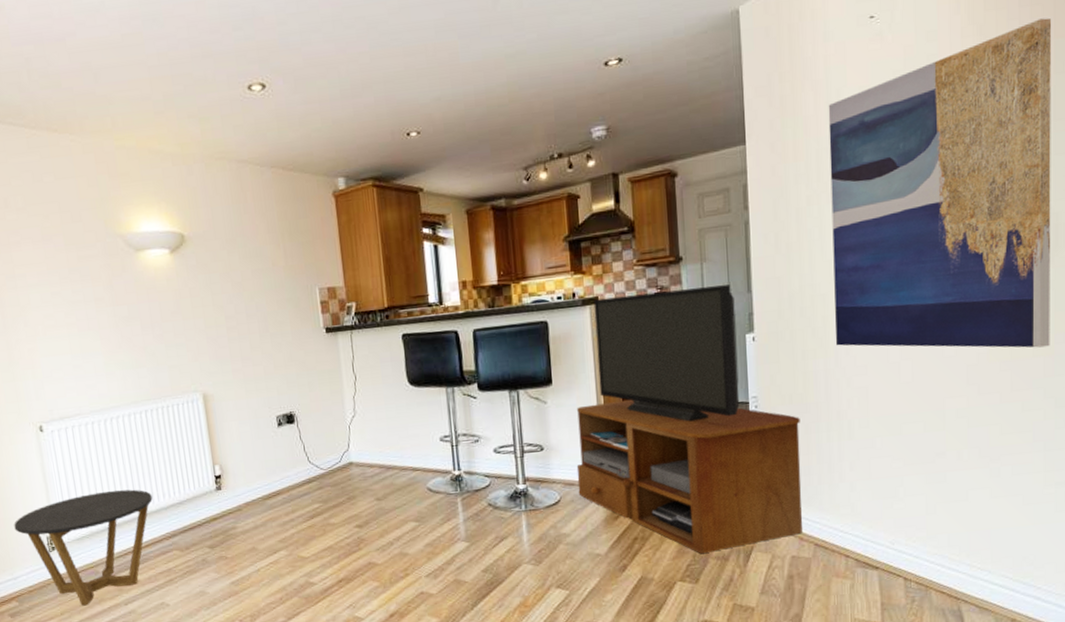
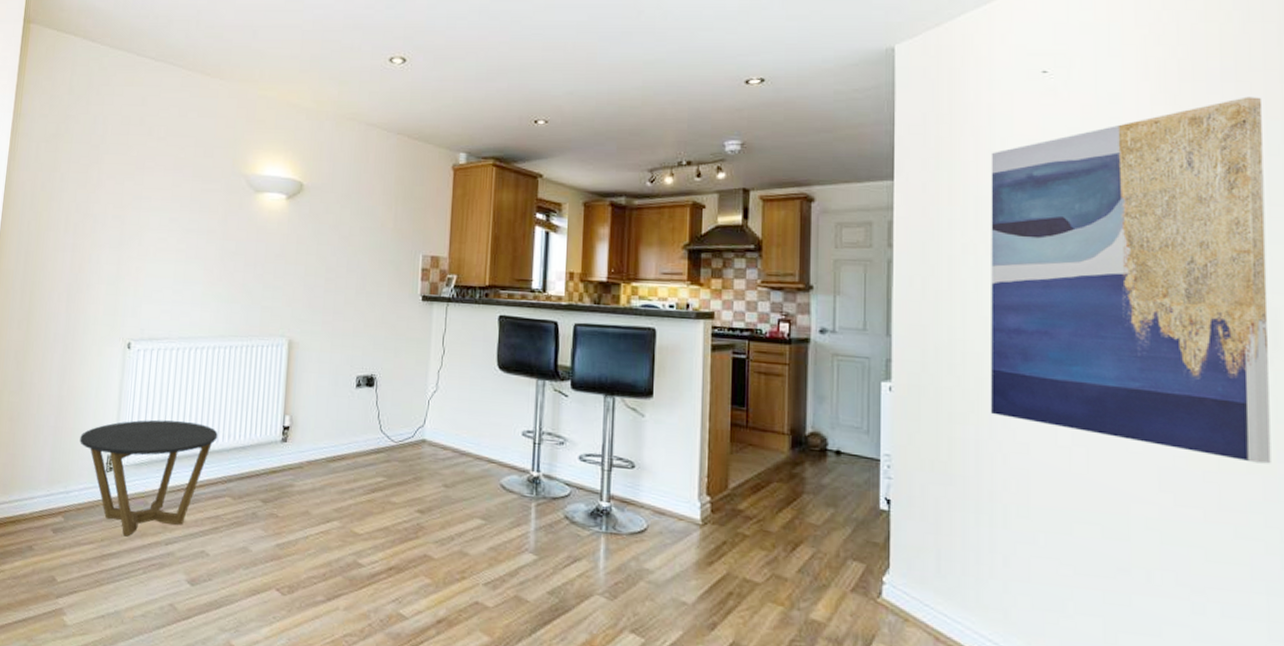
tv stand: present [576,284,802,553] -> none [669,314,942,633]

